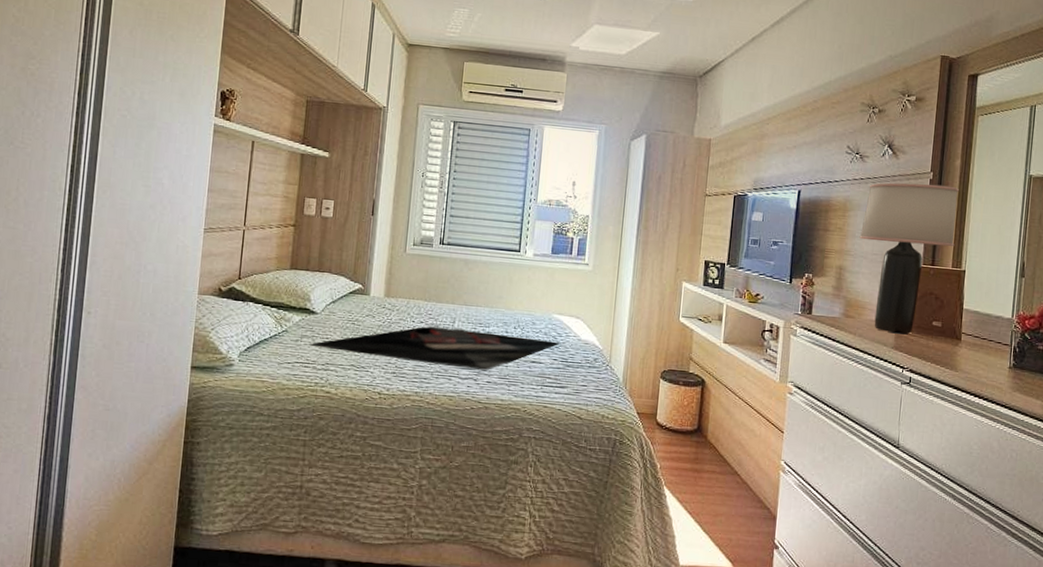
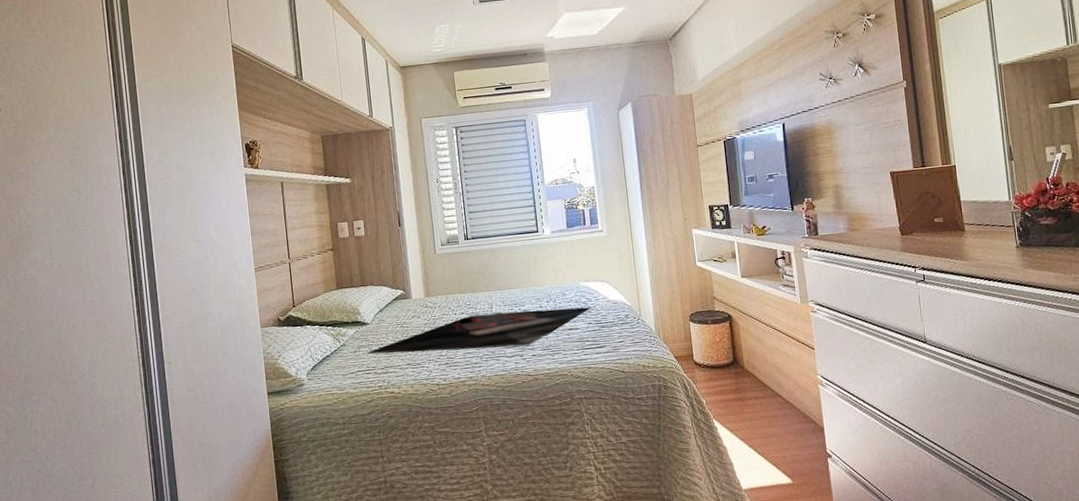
table lamp: present [859,182,959,335] -> none [848,89,941,237]

